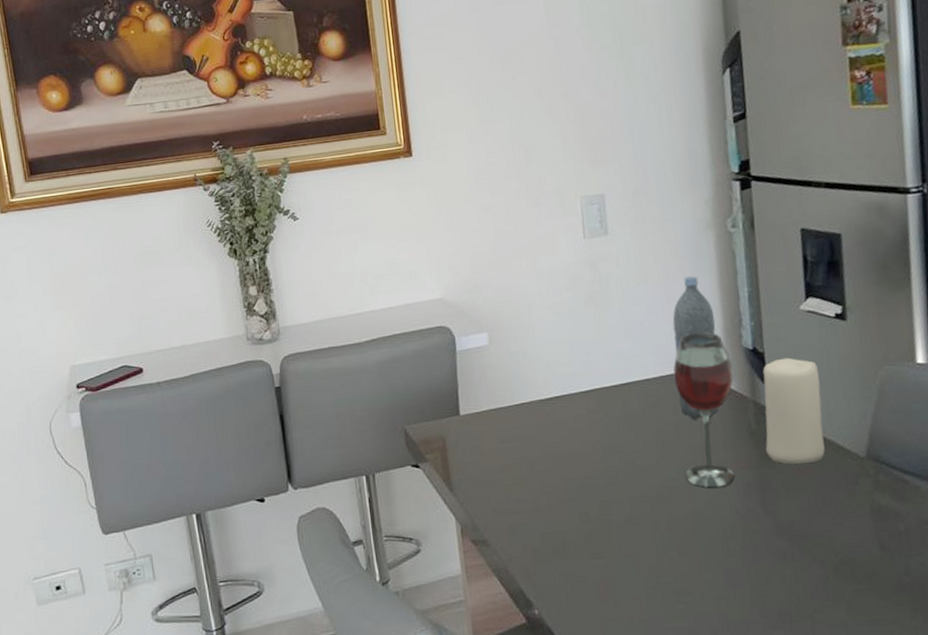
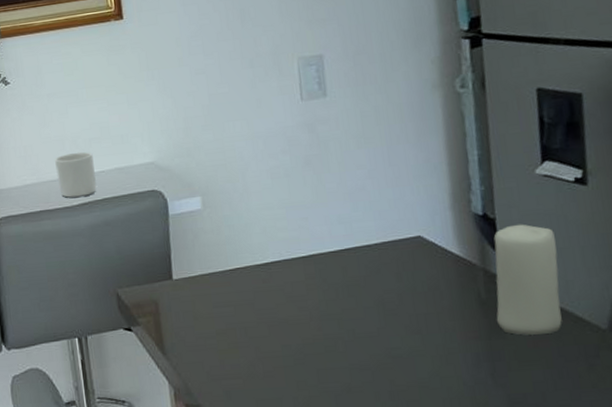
mug: none [343,288,385,335] -> present [55,152,97,199]
water bottle: present [672,276,719,420] -> none [396,139,446,288]
wineglass: present [673,332,735,488] -> none [396,196,463,358]

